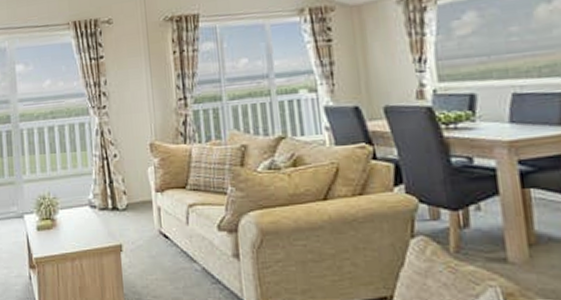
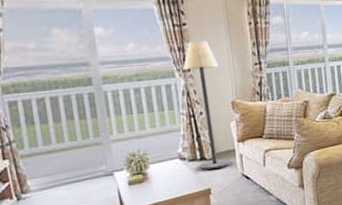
floor lamp: none [98,74,148,222] -> present [183,41,232,170]

